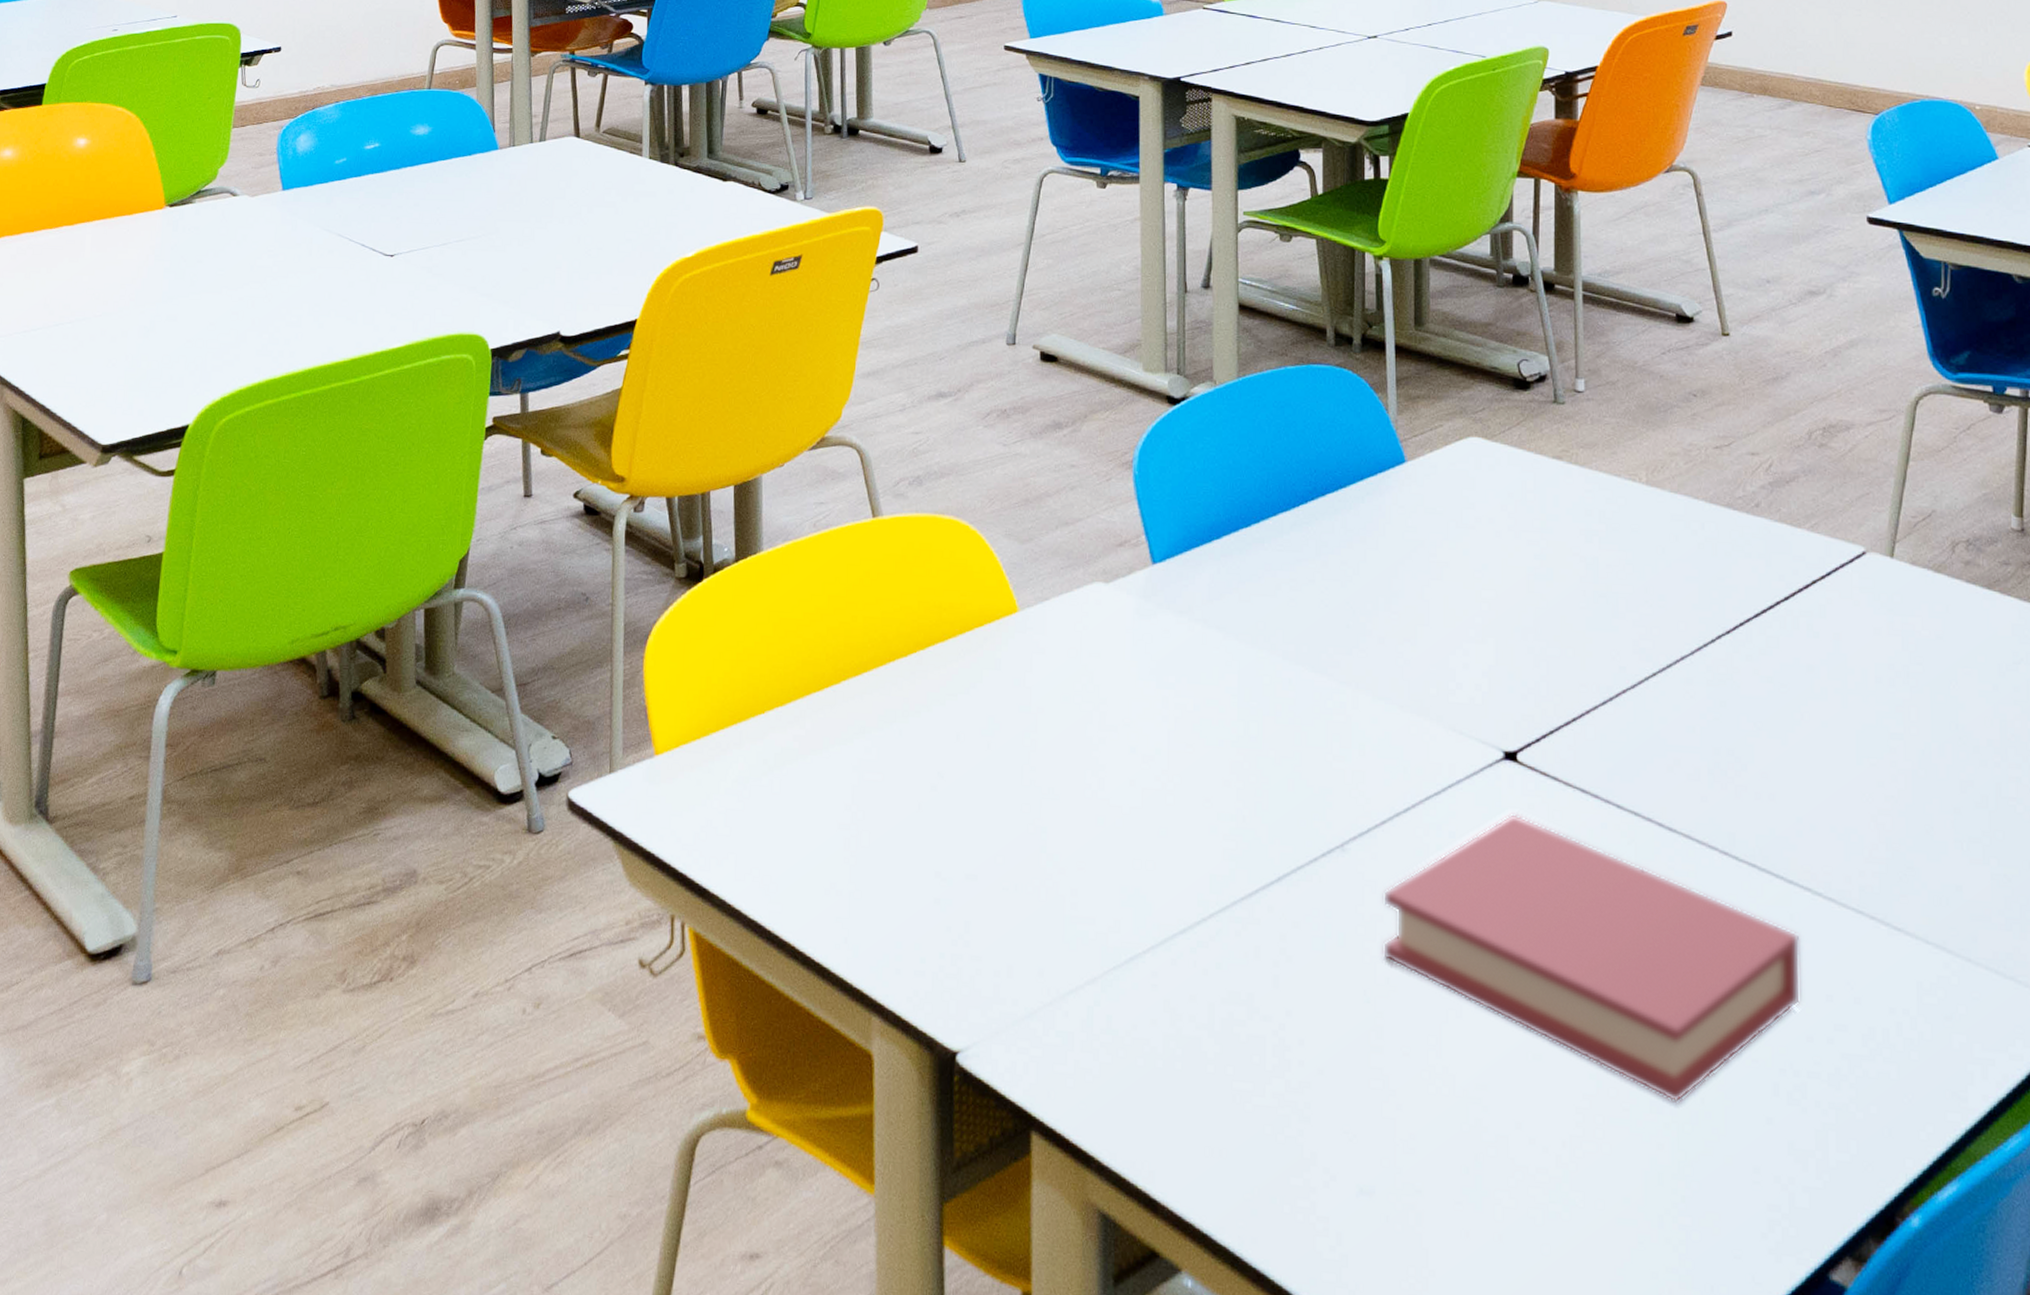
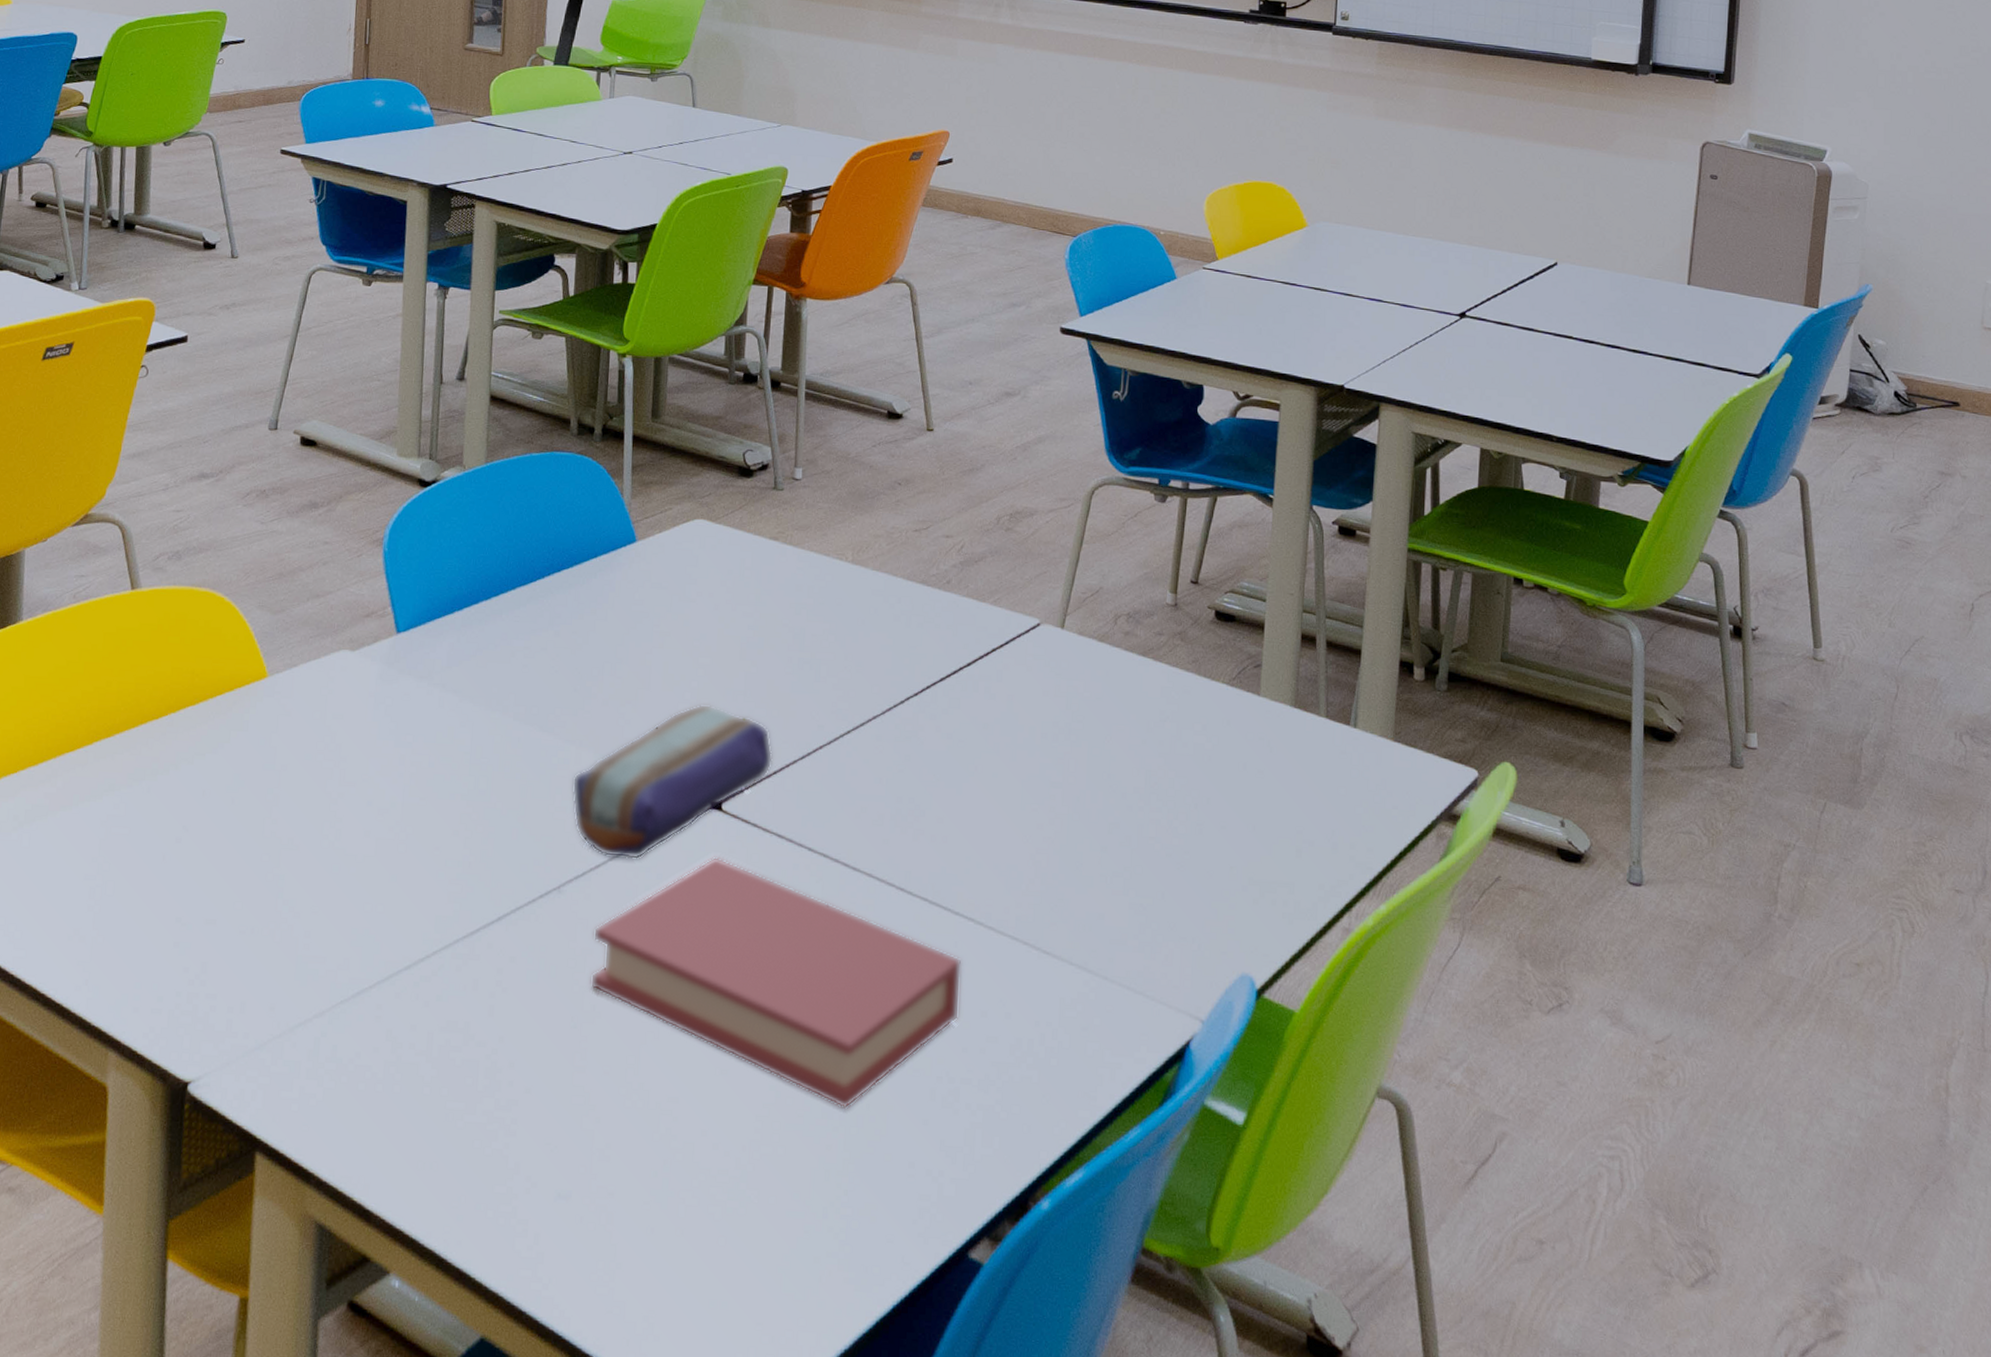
pencil case: none [1350,642,1570,815] -> present [572,703,773,859]

